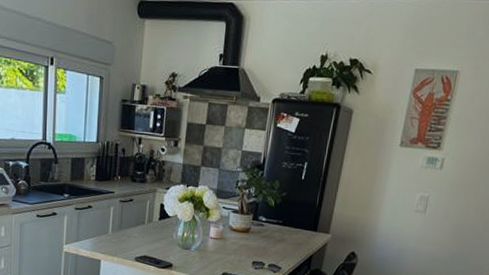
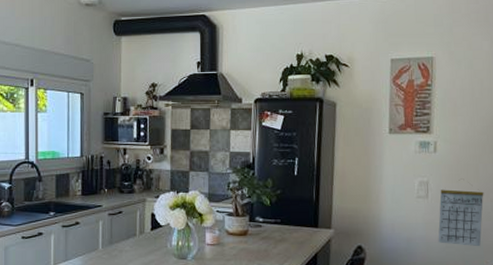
calendar: none [427,198,480,263] -> present [438,180,484,247]

